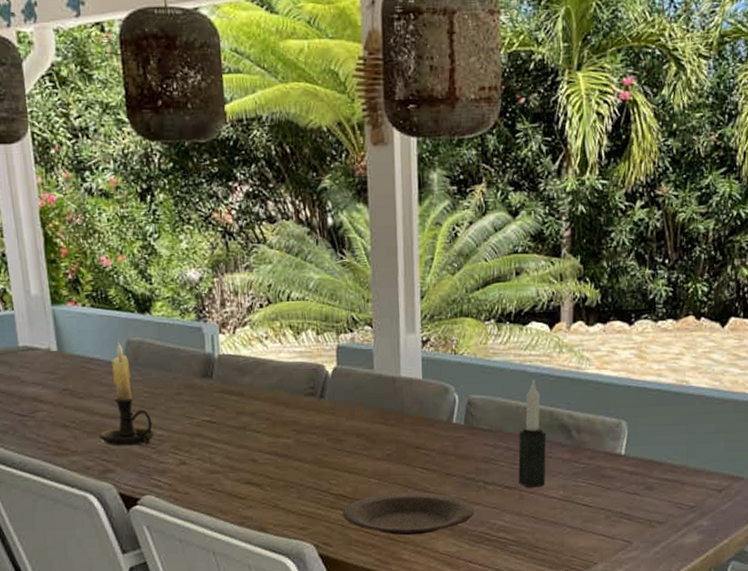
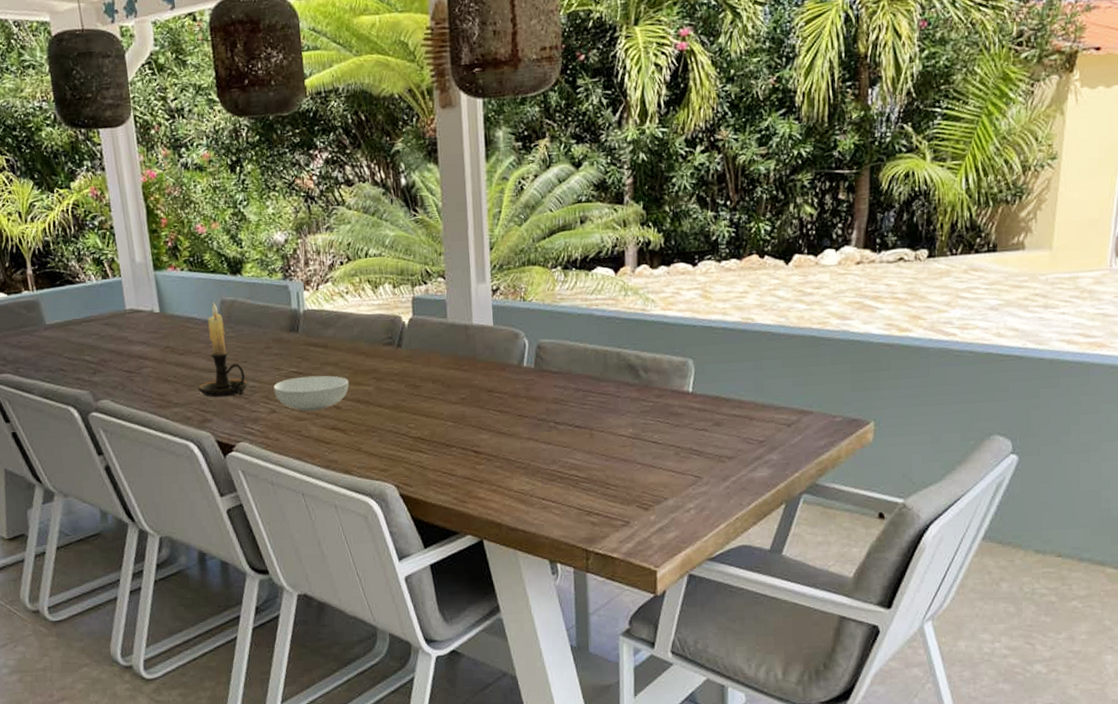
serving bowl: none [183,425,267,463] -> present [273,375,349,411]
plate: present [342,492,474,536] -> none [420,433,546,475]
candle: present [518,380,547,488] -> none [587,323,615,427]

